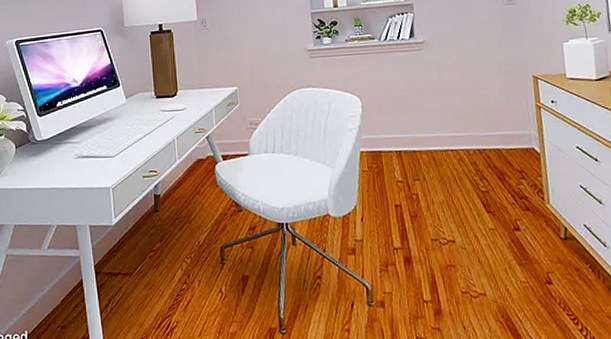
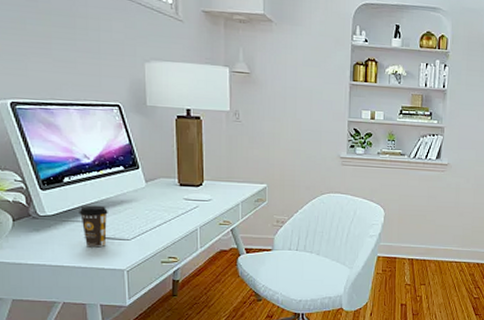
coffee cup: none [69,125,94,168] -> present [79,205,108,248]

